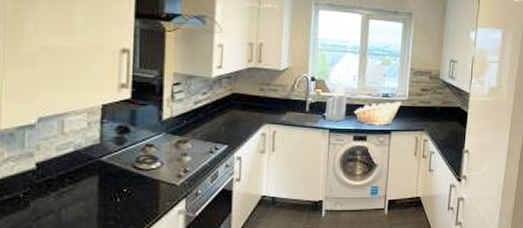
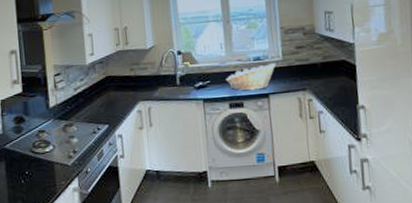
knife block: present [324,81,347,122] -> none [196,51,218,92]

